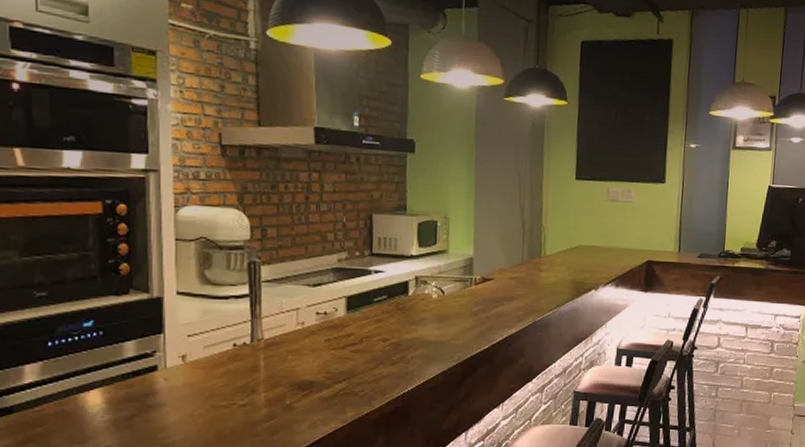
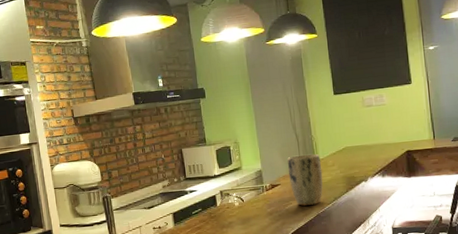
plant pot: none [505,246,548,310] -> present [287,154,323,206]

